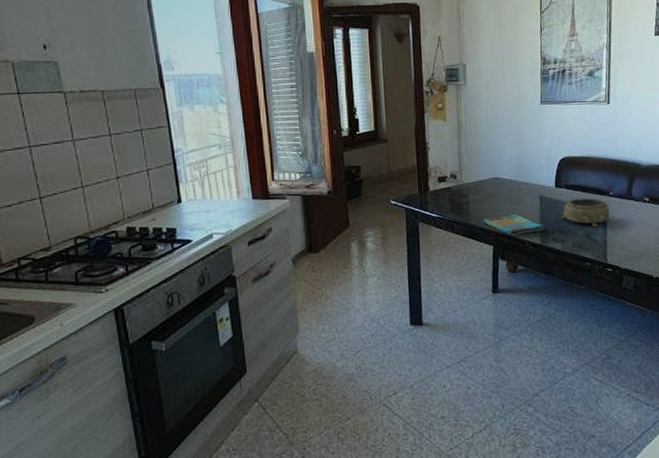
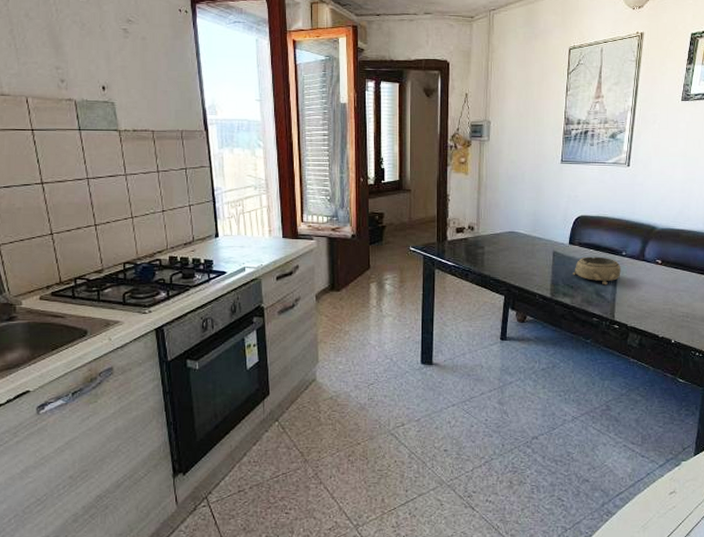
dish towel: present [483,213,545,236] -> none [496,267,556,288]

